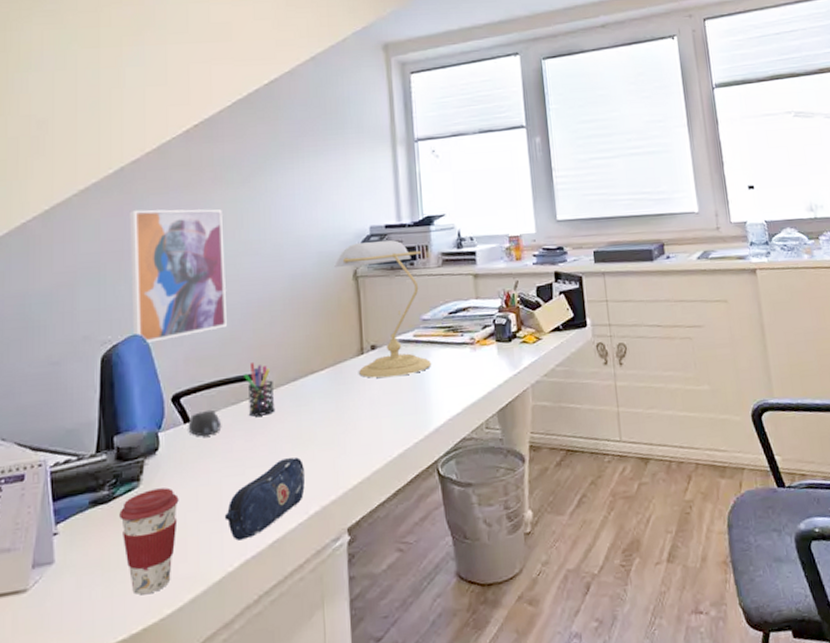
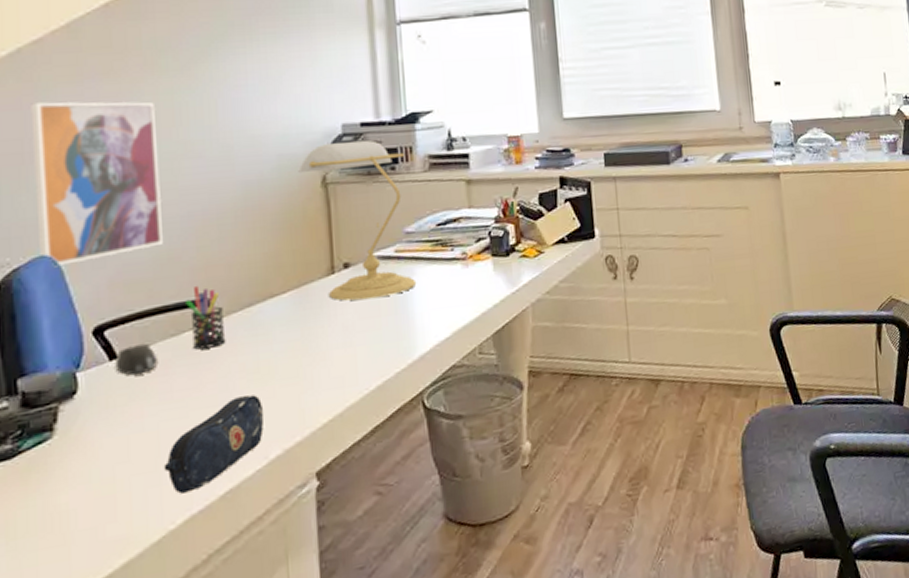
coffee cup: present [119,487,179,595] -> none [27,437,105,564]

